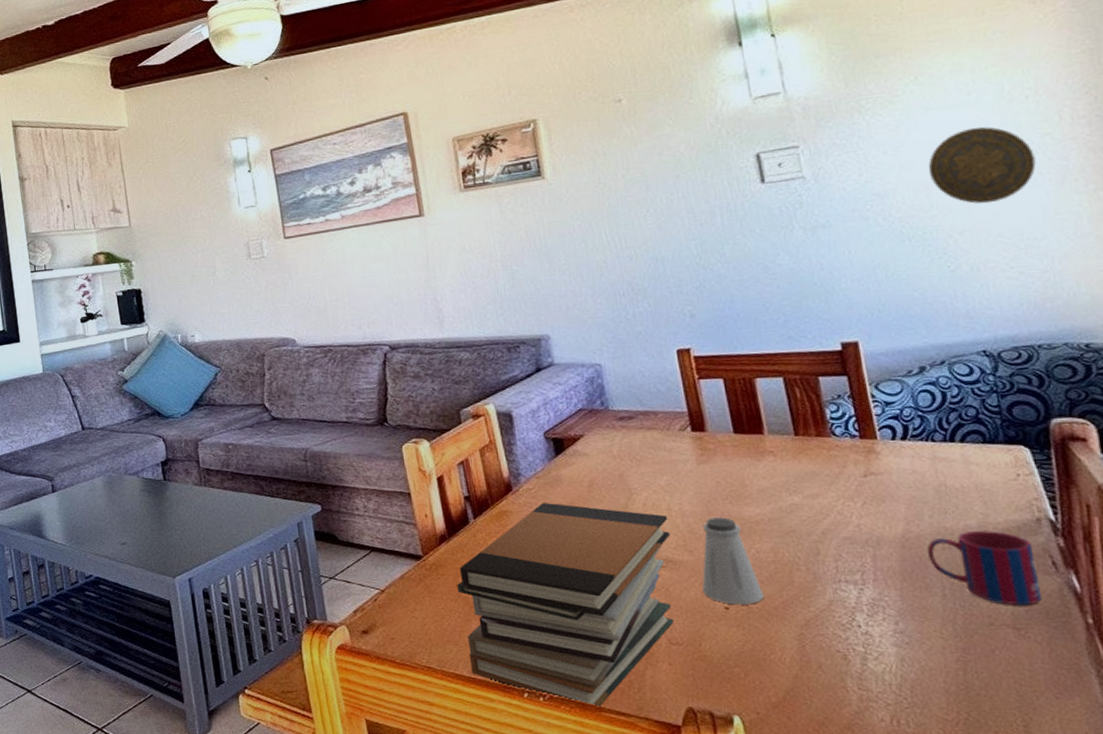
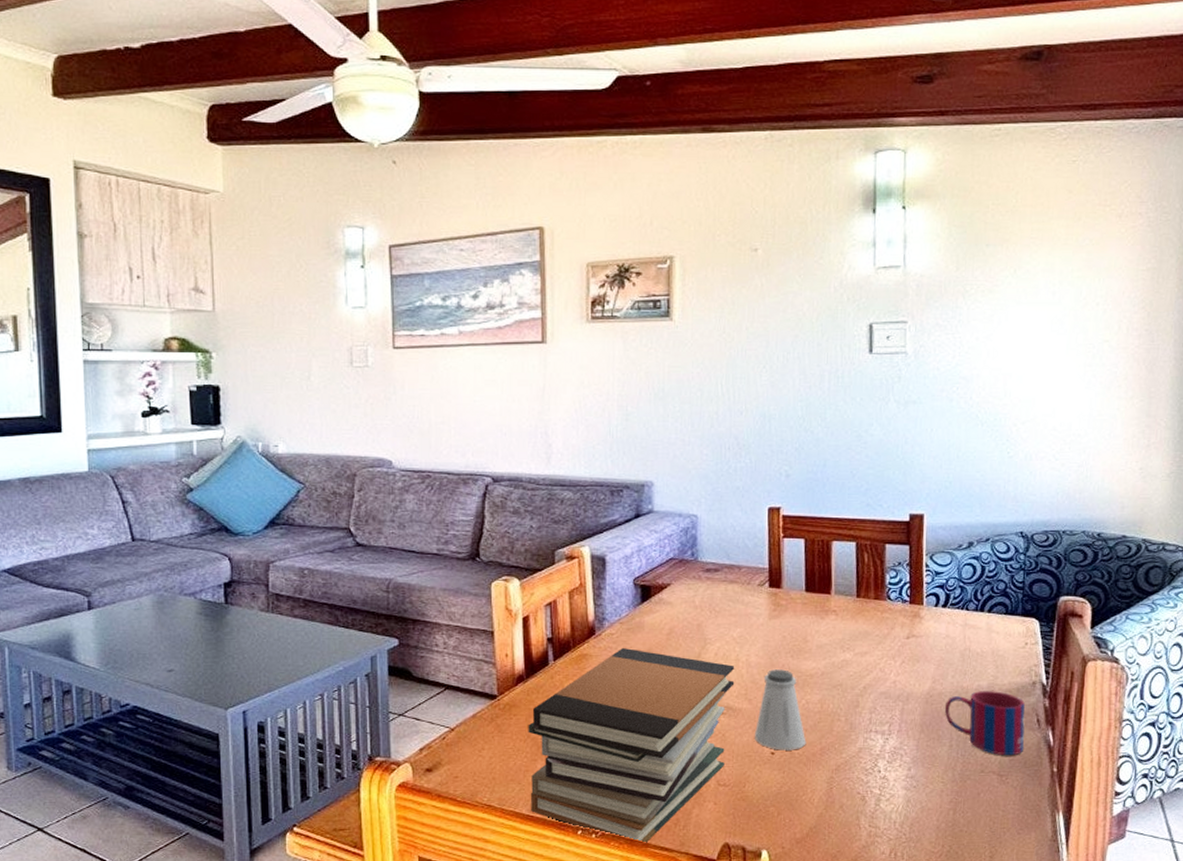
decorative plate: present [928,126,1036,204] -> none [1009,326,1093,398]

